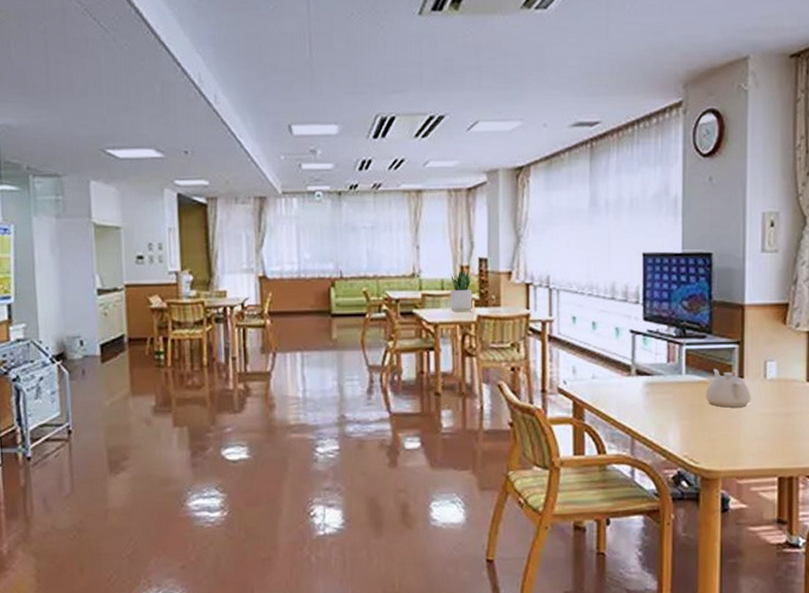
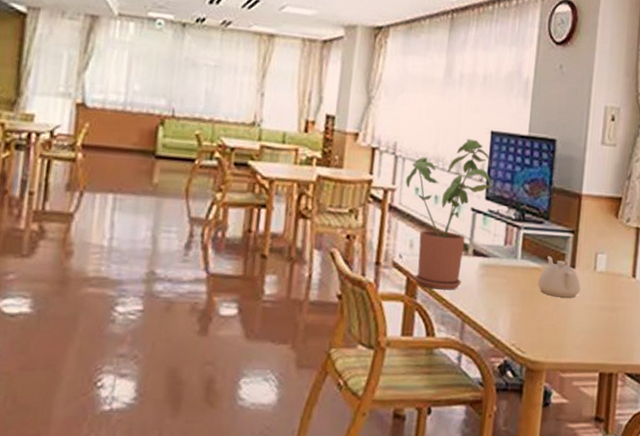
planter: present [450,269,472,311] -> none [290,124,316,170]
house plant: none [562,263,650,410] -> present [406,138,493,290]

